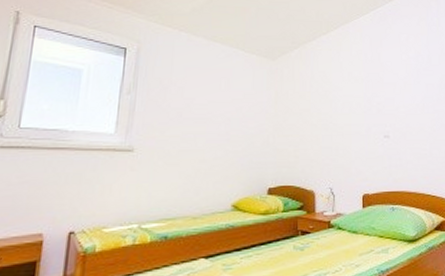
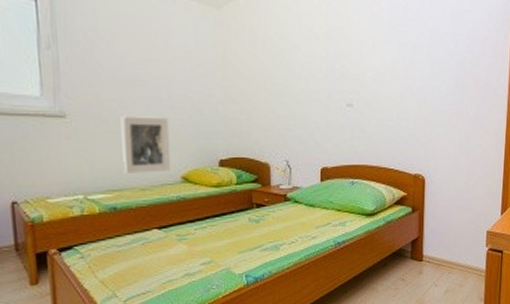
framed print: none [179,149,225,202] -> present [120,116,171,173]

